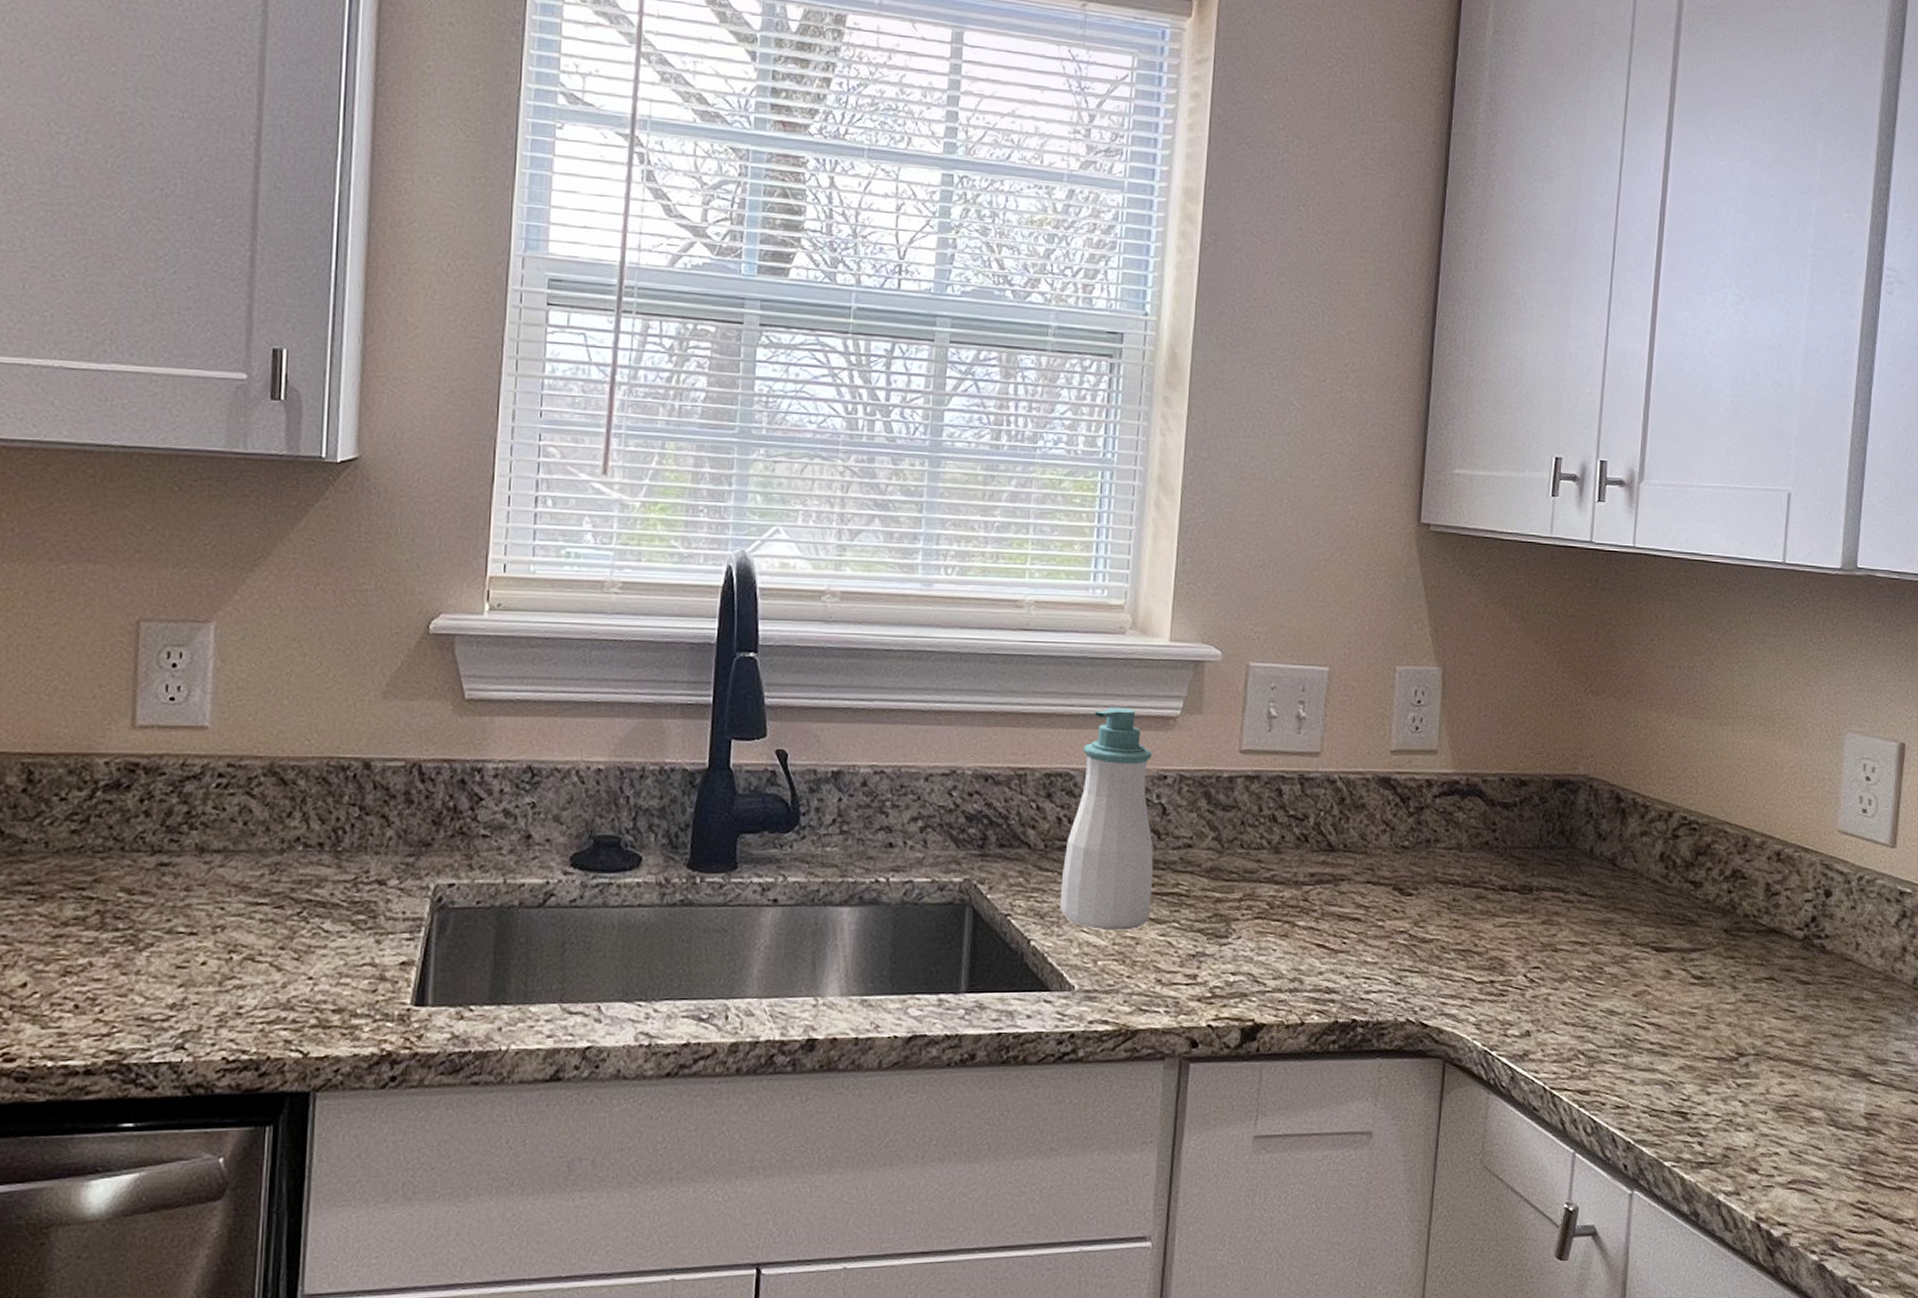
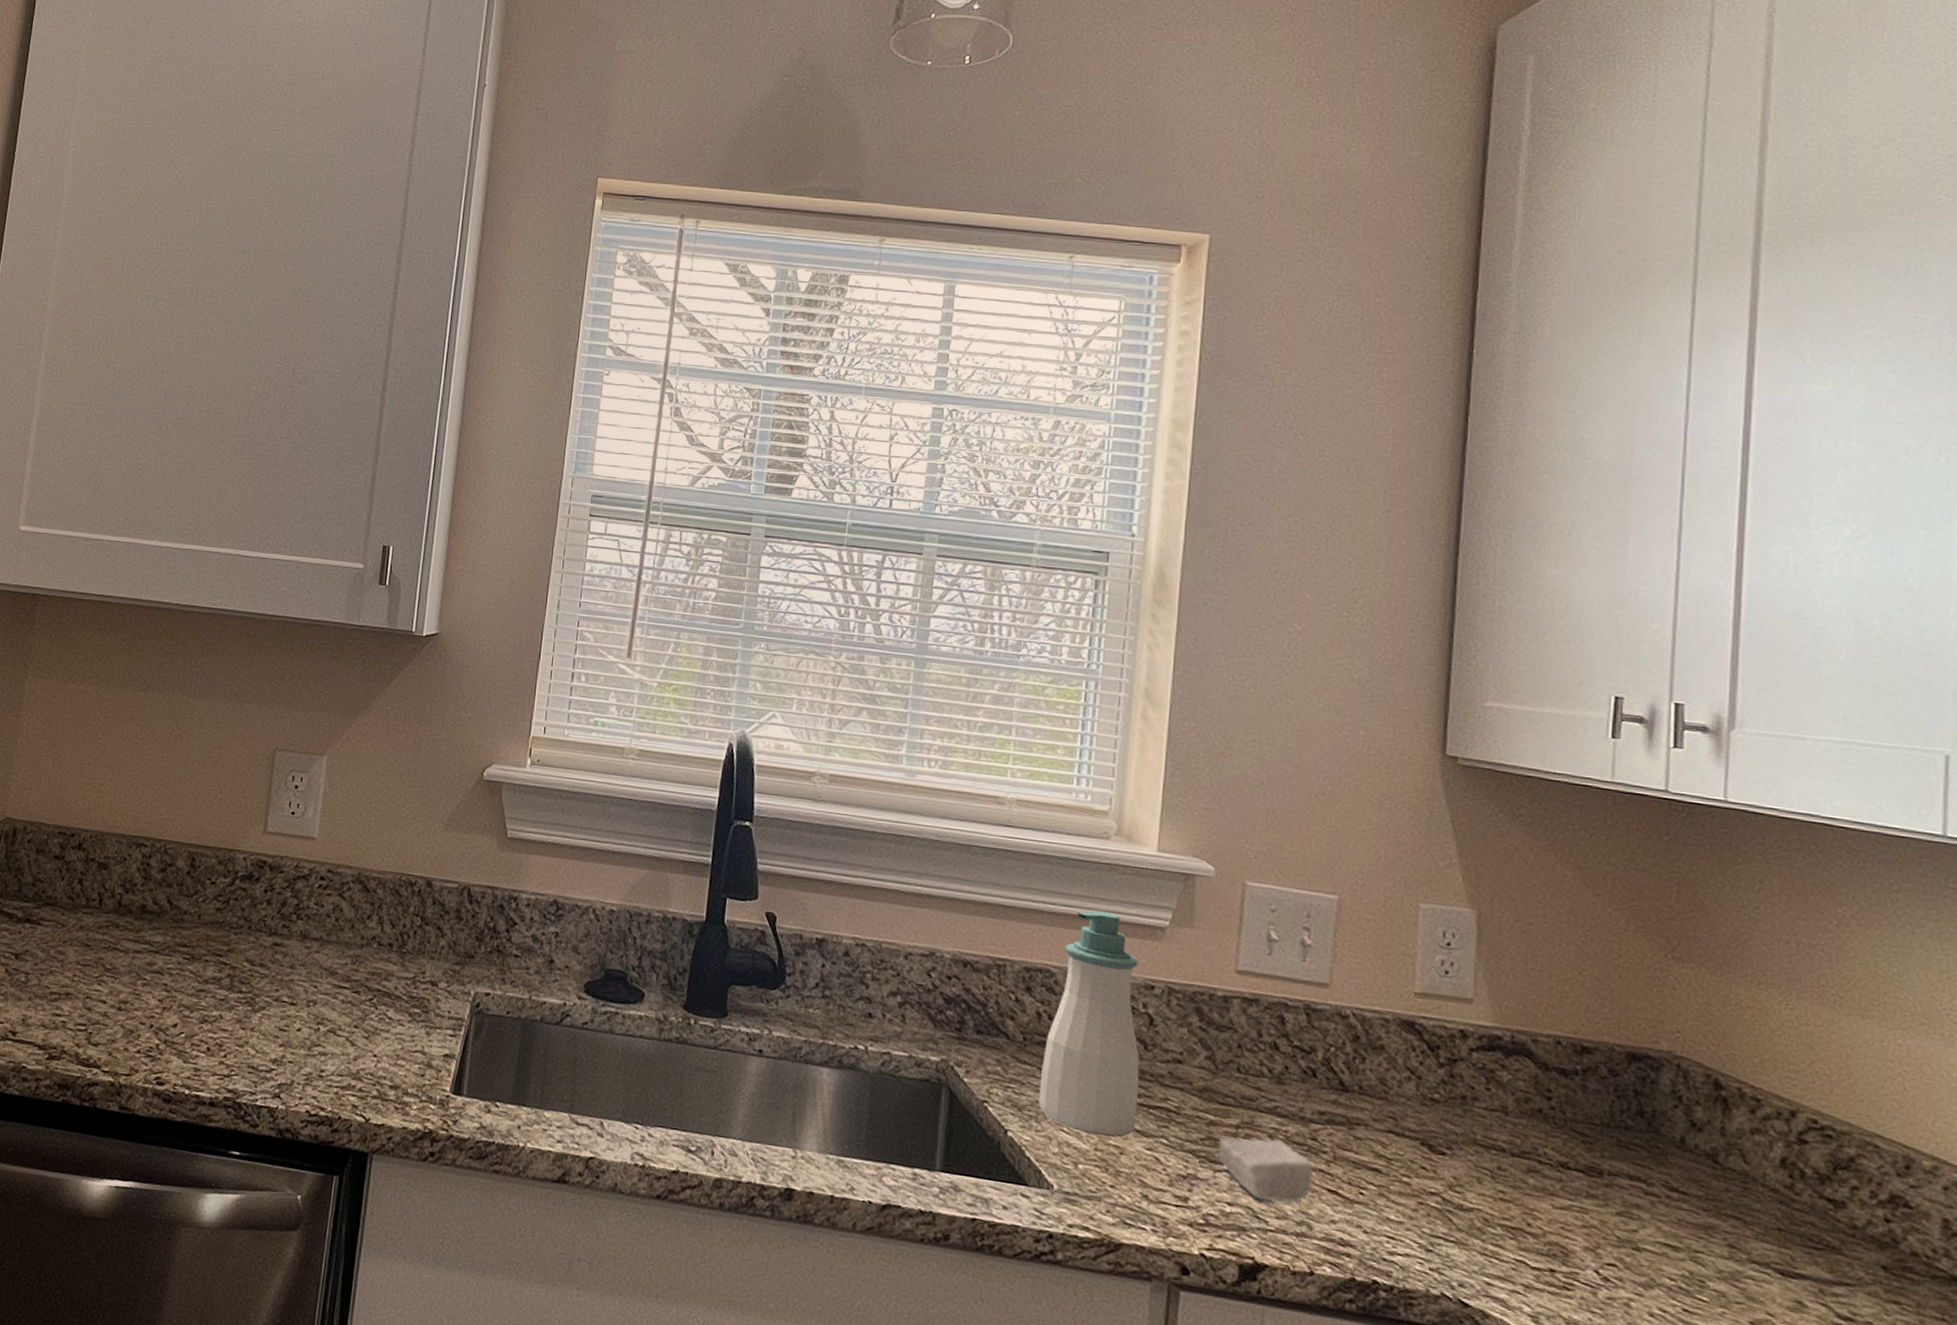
soap bar: none [1223,905,1305,965] -> present [1217,1137,1314,1203]

